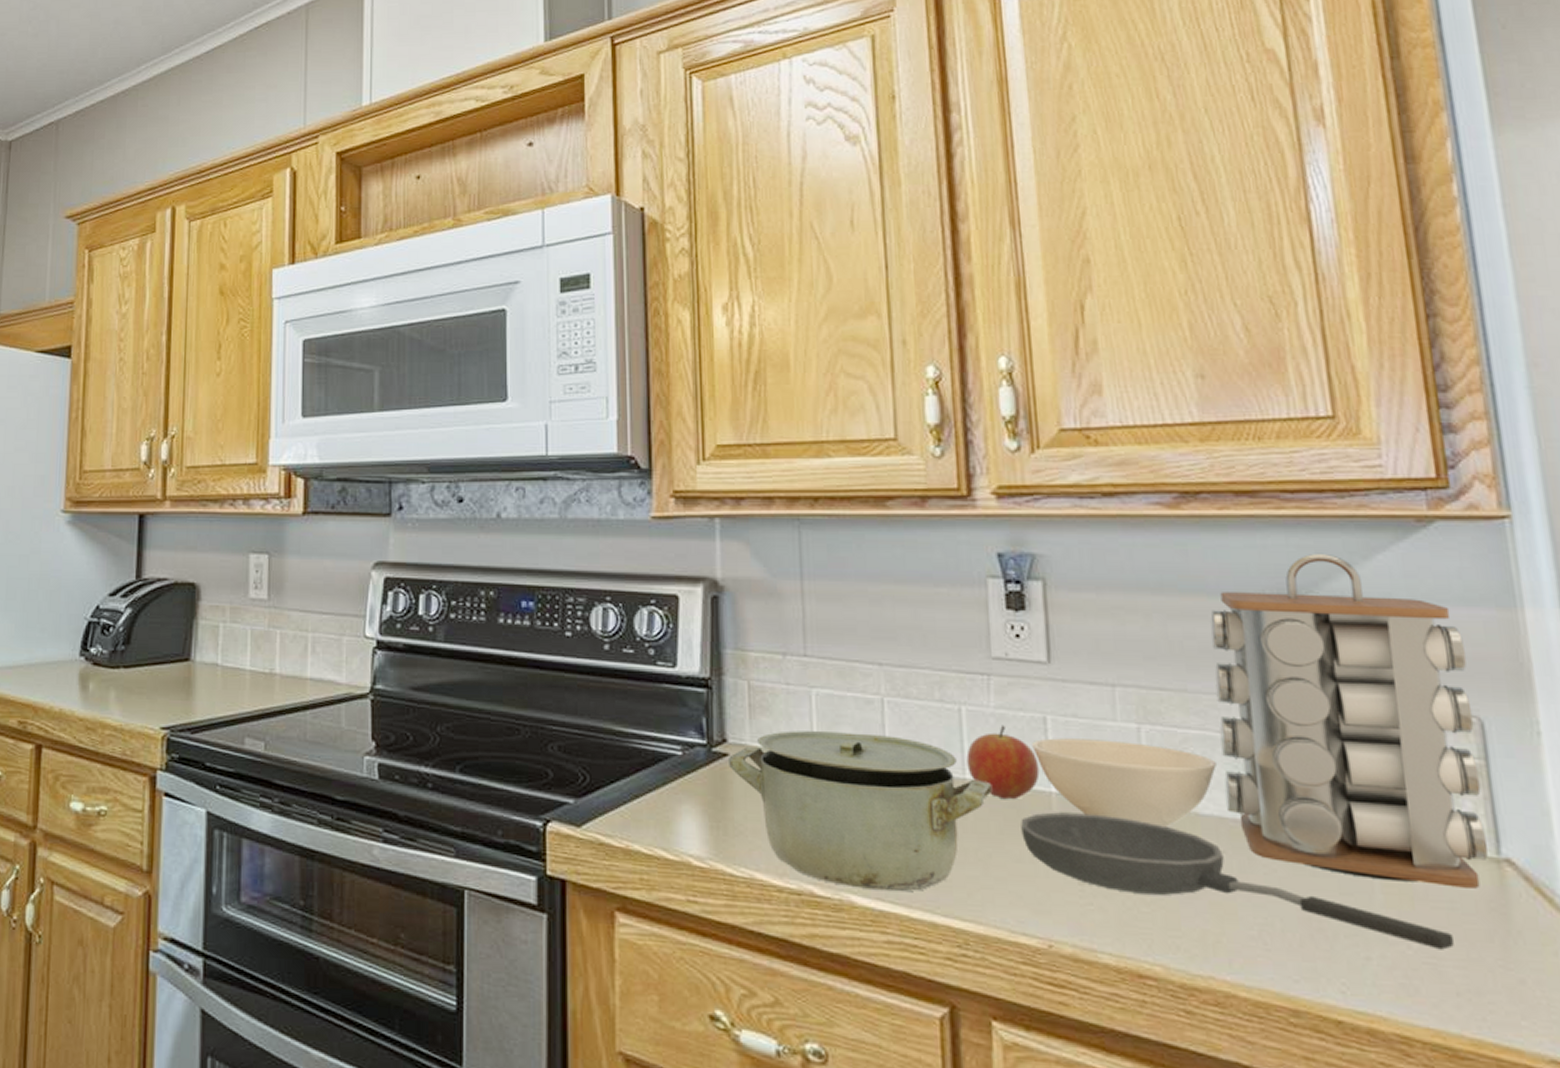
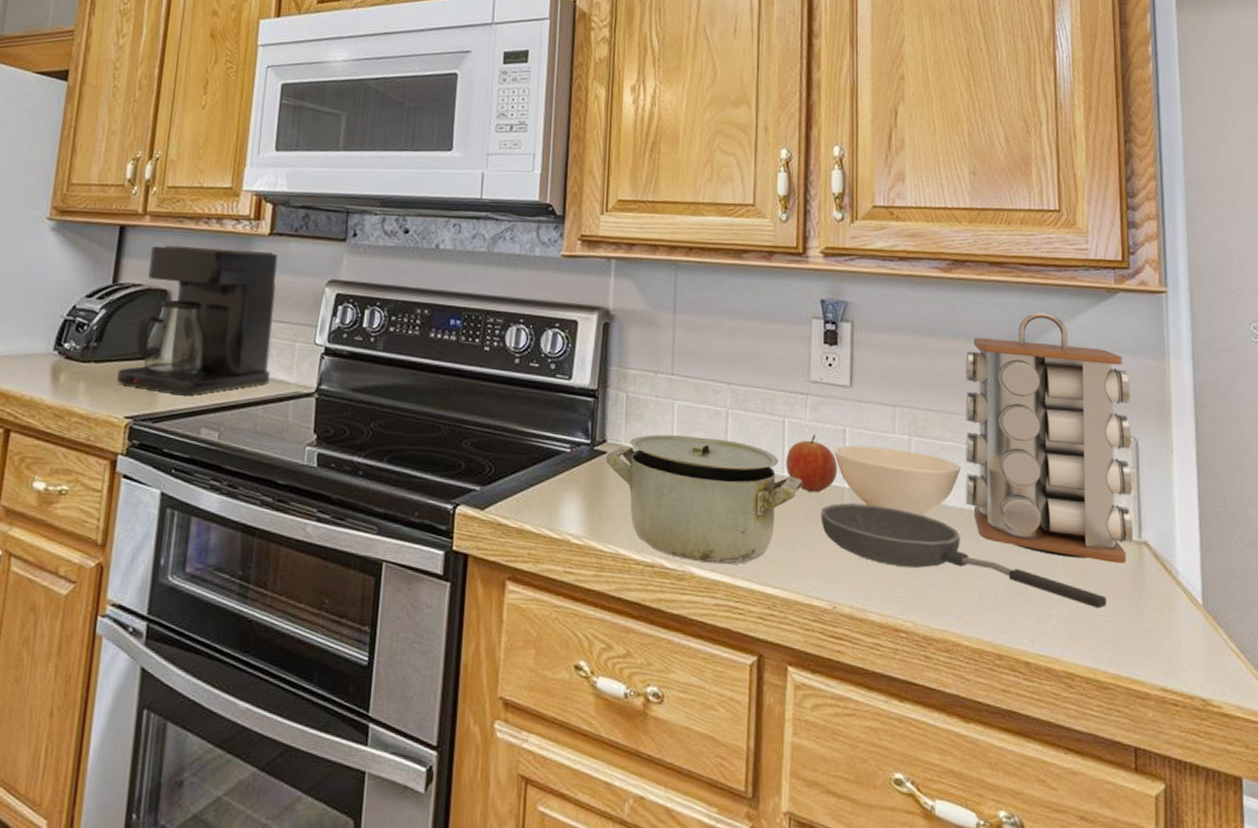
coffee maker: none [149,532,317,701] -> present [117,245,277,395]

